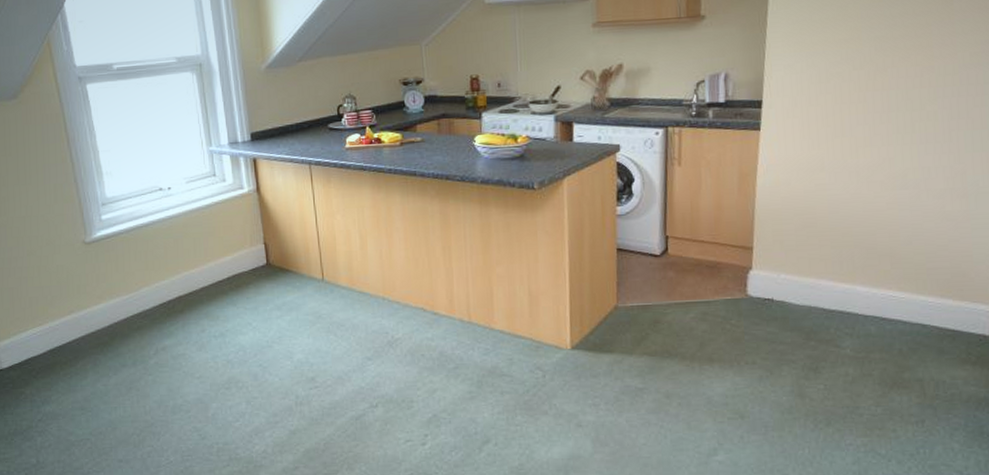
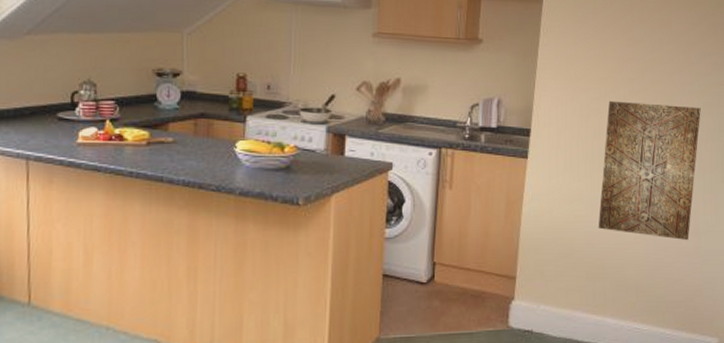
wall art: none [843,59,967,204] -> present [598,100,701,240]

